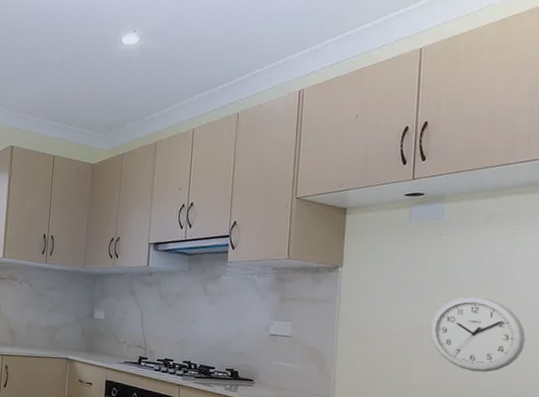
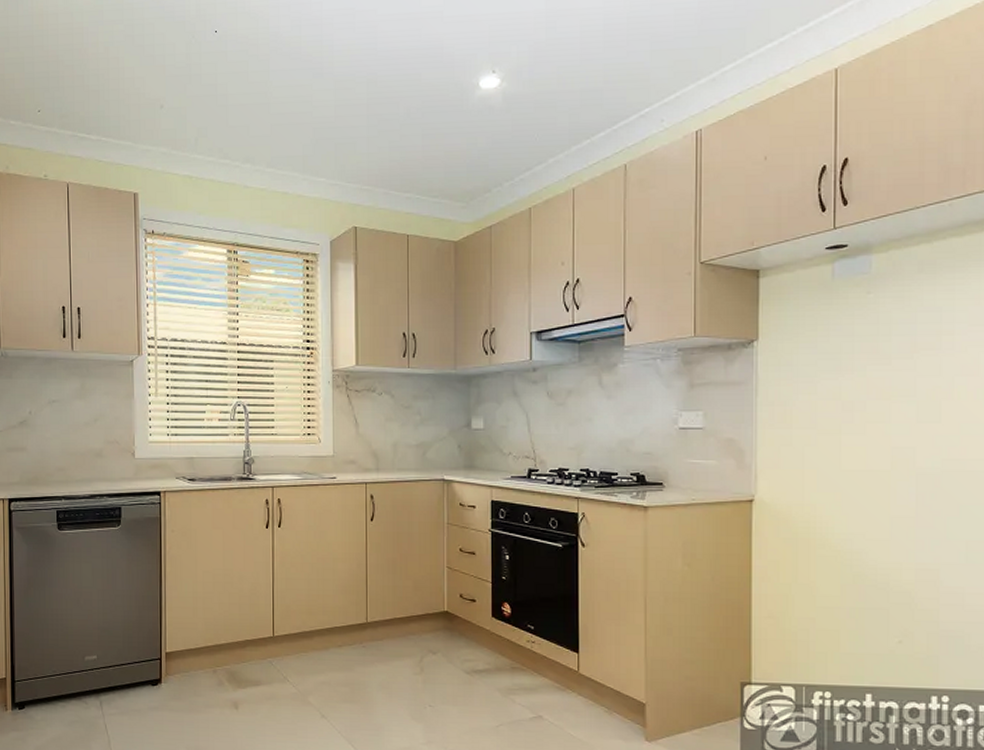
wall clock: present [429,296,526,372] -> none [860,361,968,448]

